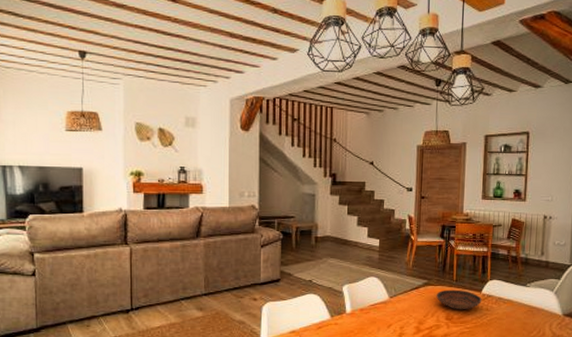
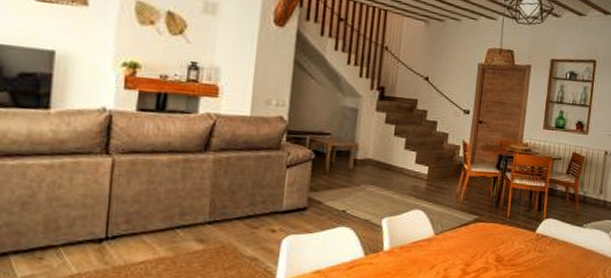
bowl: present [436,289,482,310] -> none [487,227,536,251]

